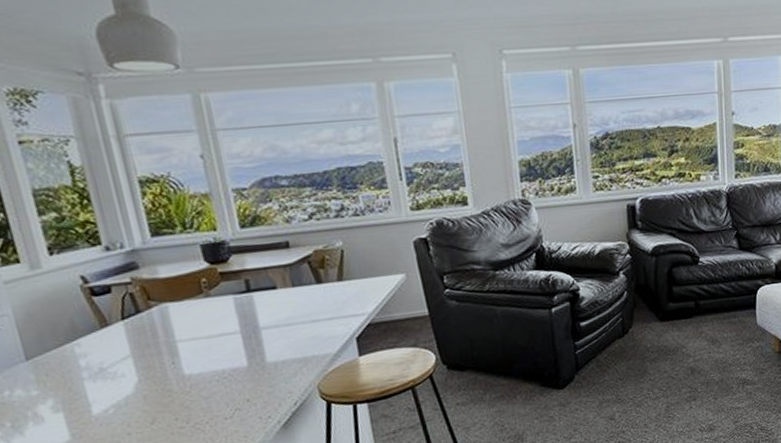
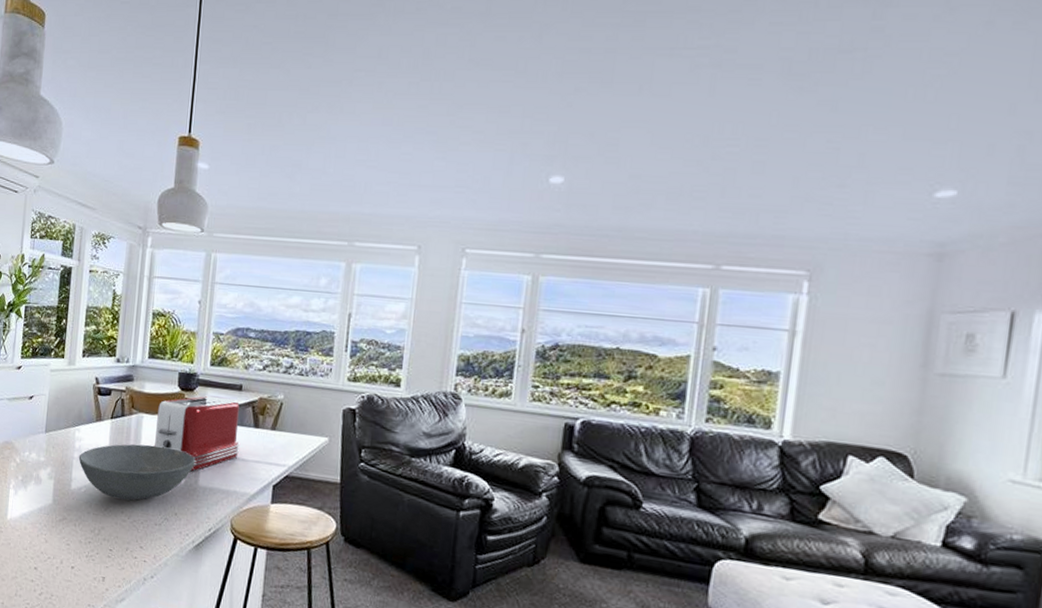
bowl: none [90,331,256,408] -> present [78,444,196,501]
toaster: none [185,259,306,351] -> present [153,396,240,472]

